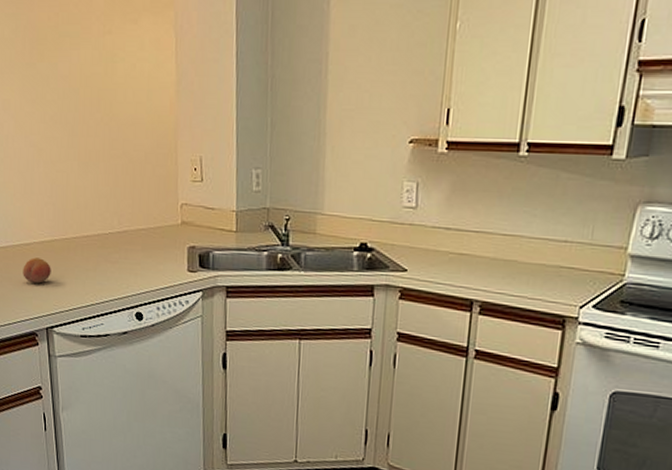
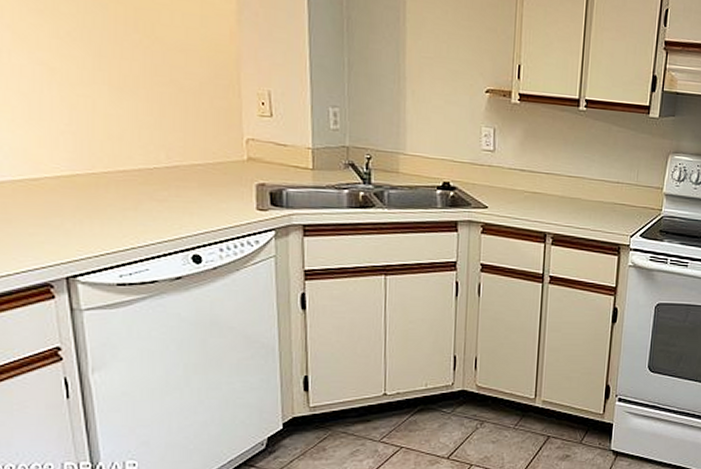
fruit: present [23,257,51,284] -> none [28,195,72,226]

